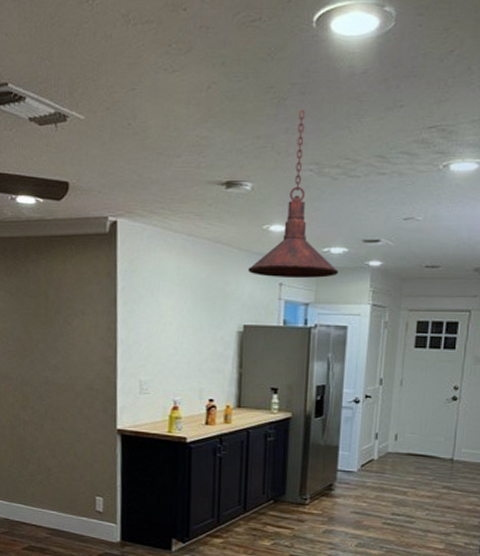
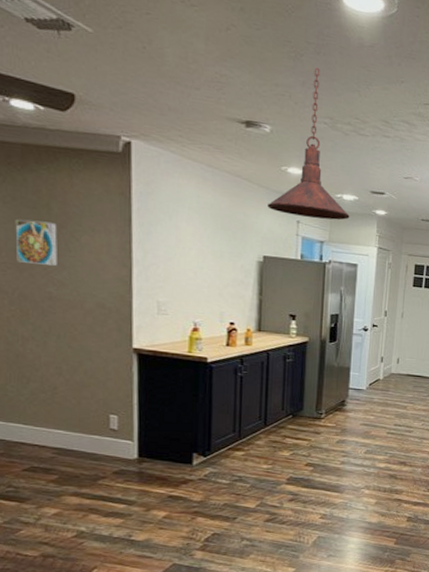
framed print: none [19,308,53,351] -> present [15,218,57,266]

